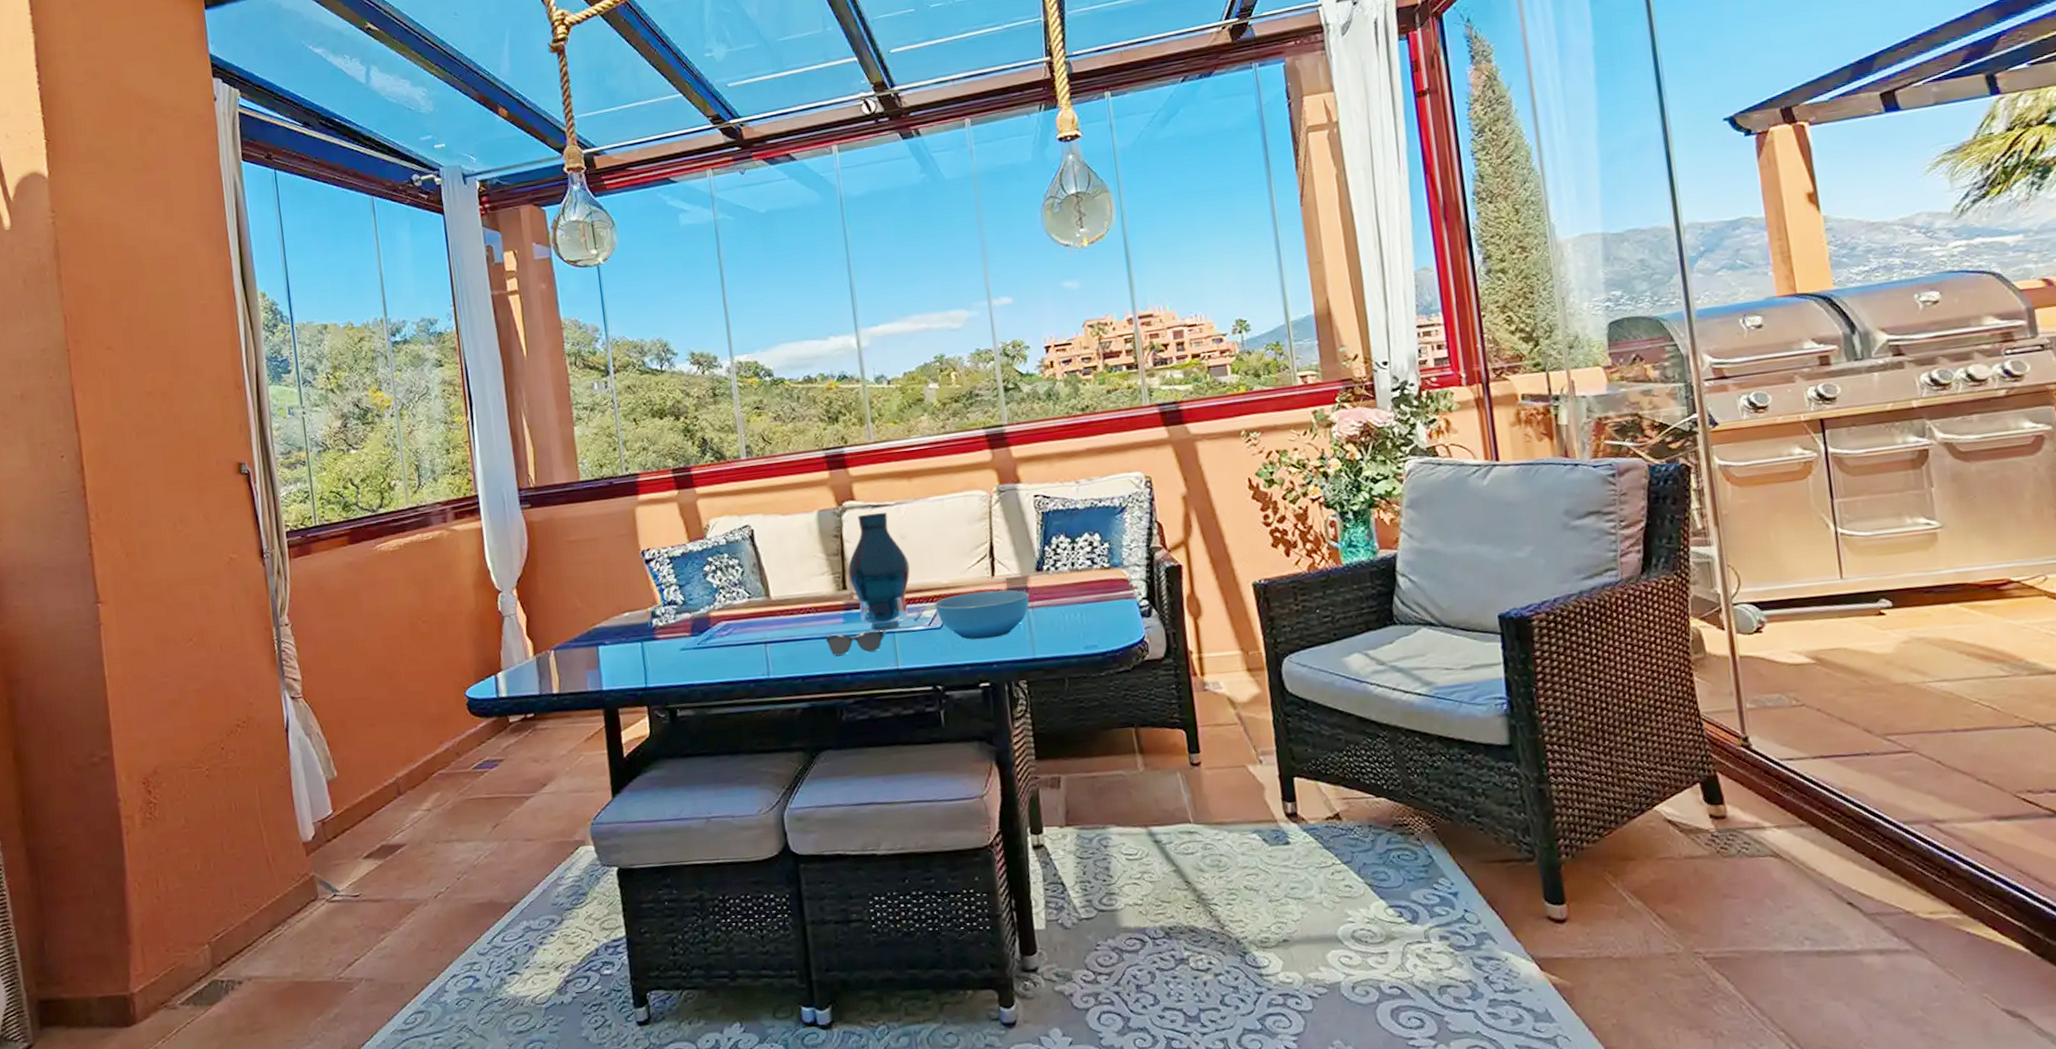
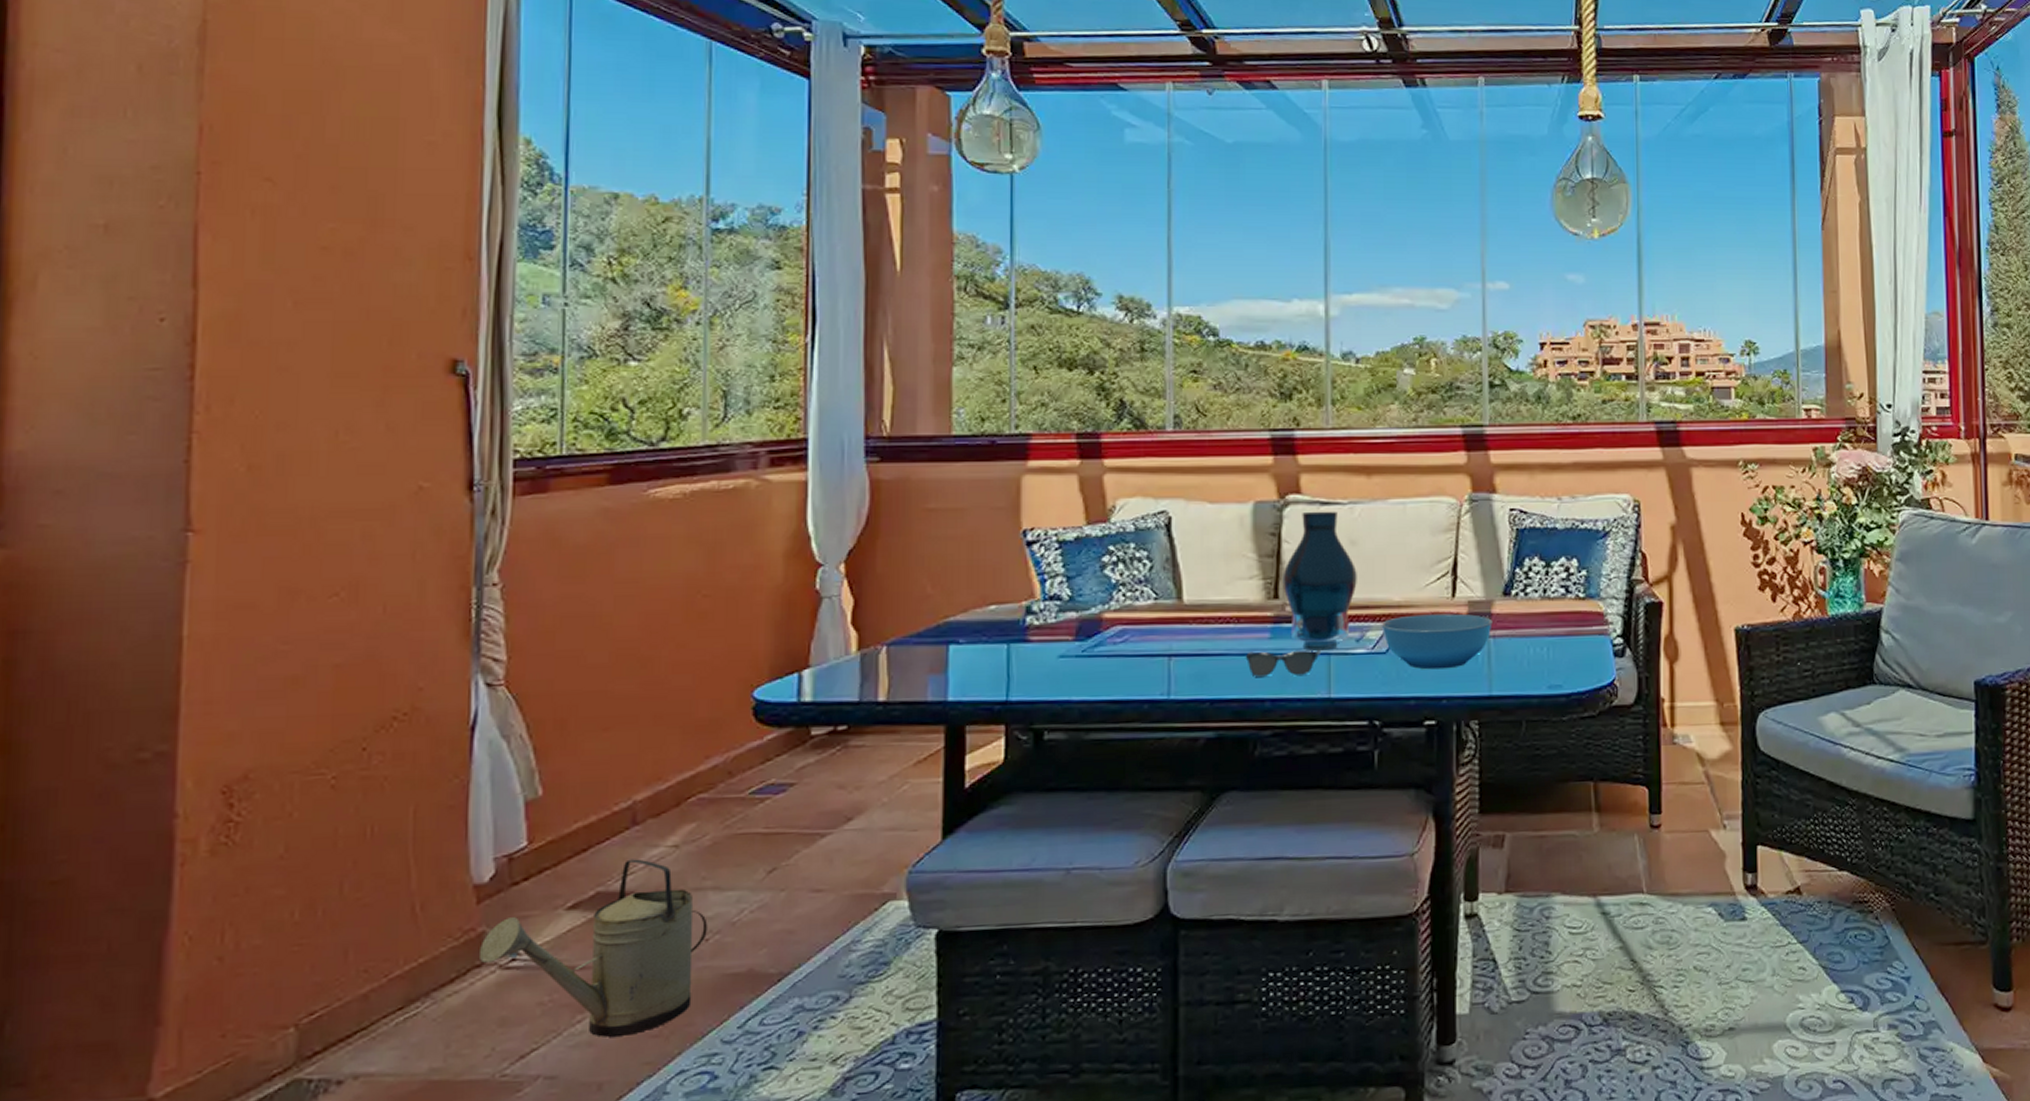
watering can: none [313,820,458,951] -> present [480,859,708,1038]

